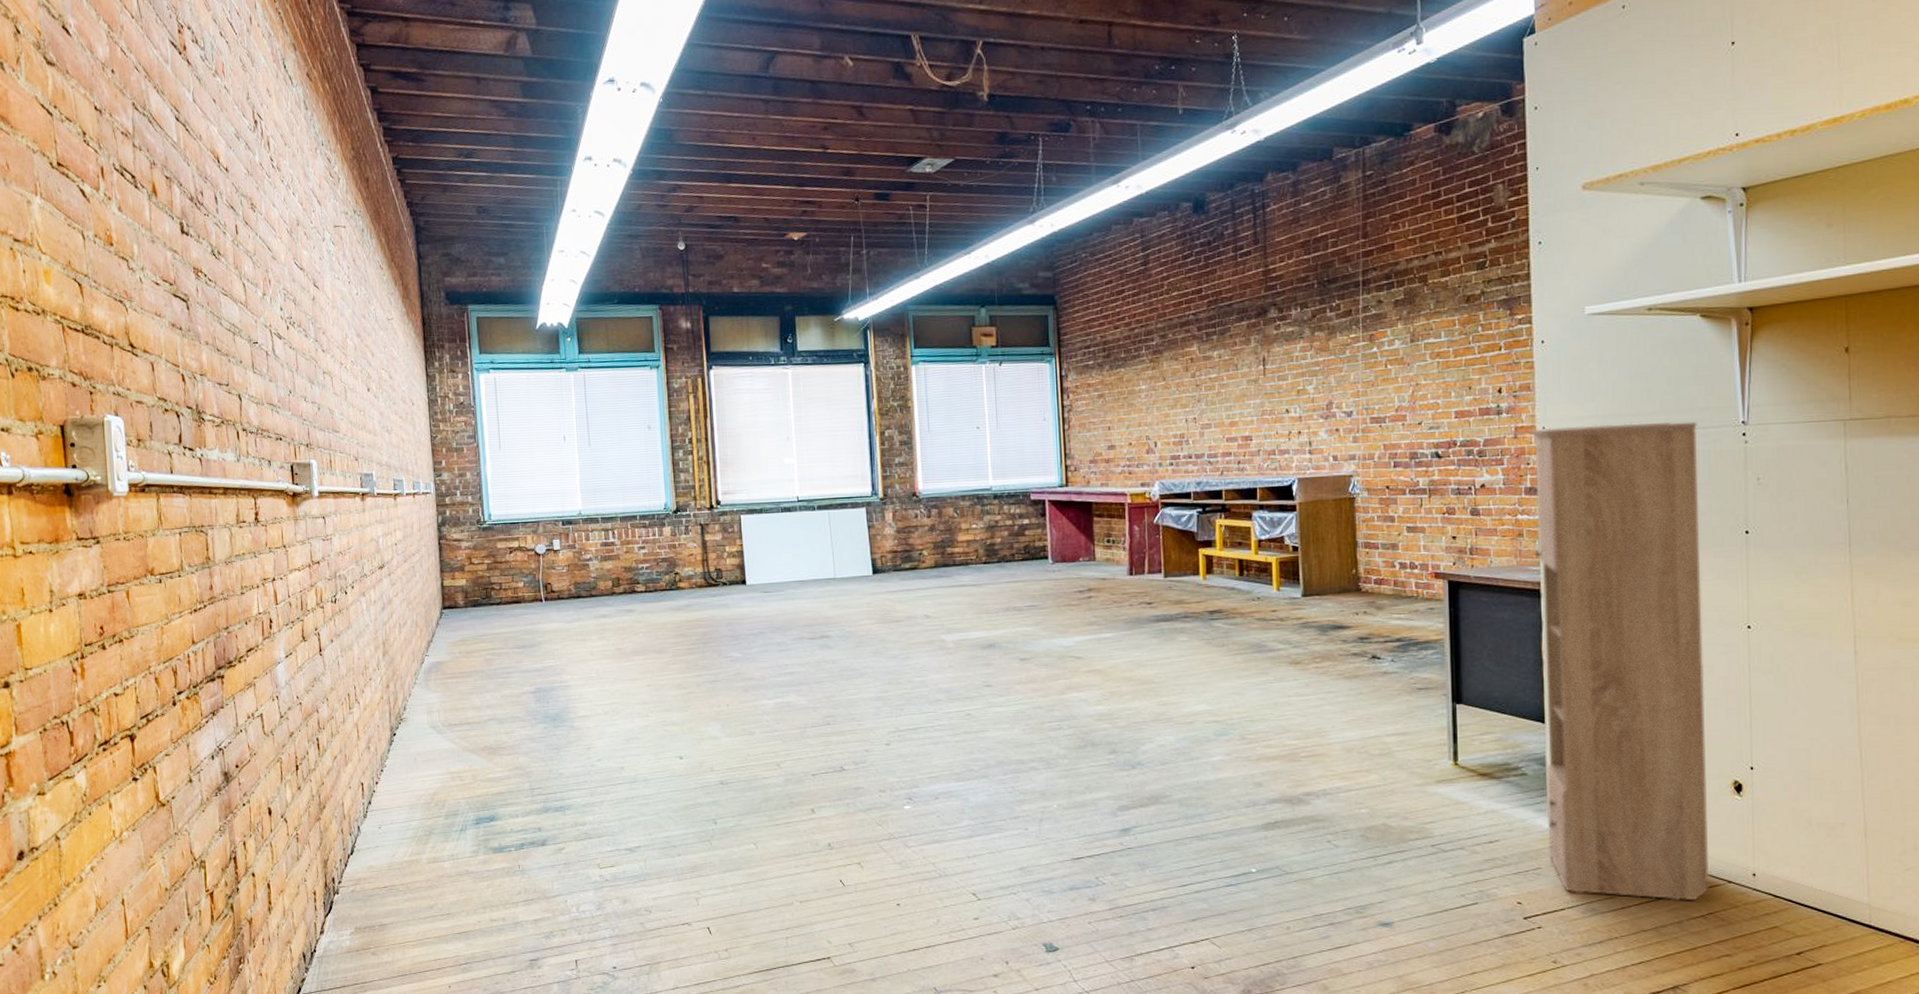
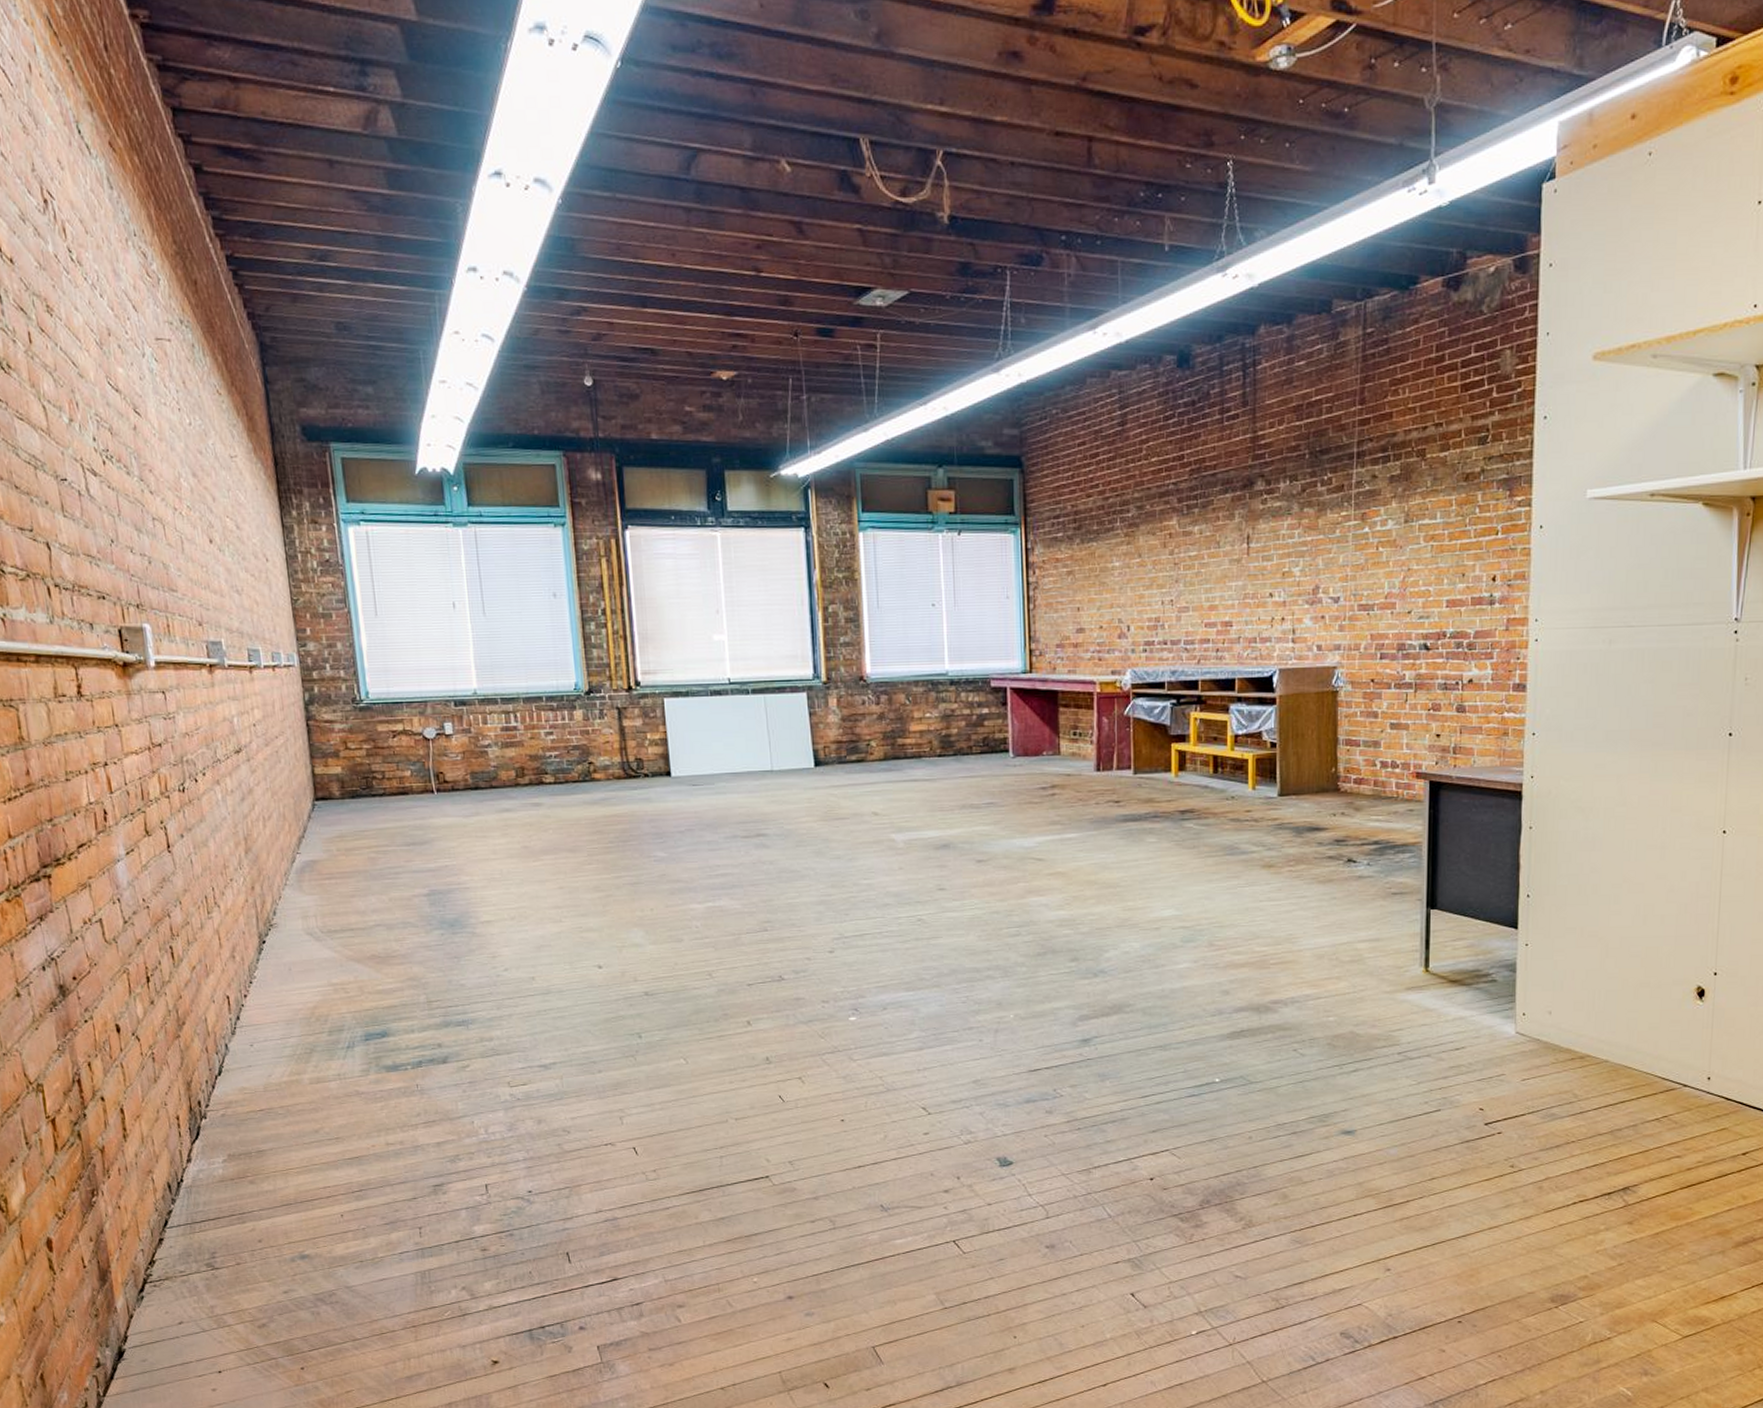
storage cabinet: present [1528,421,1710,900] -> none [1513,617,1691,1104]

